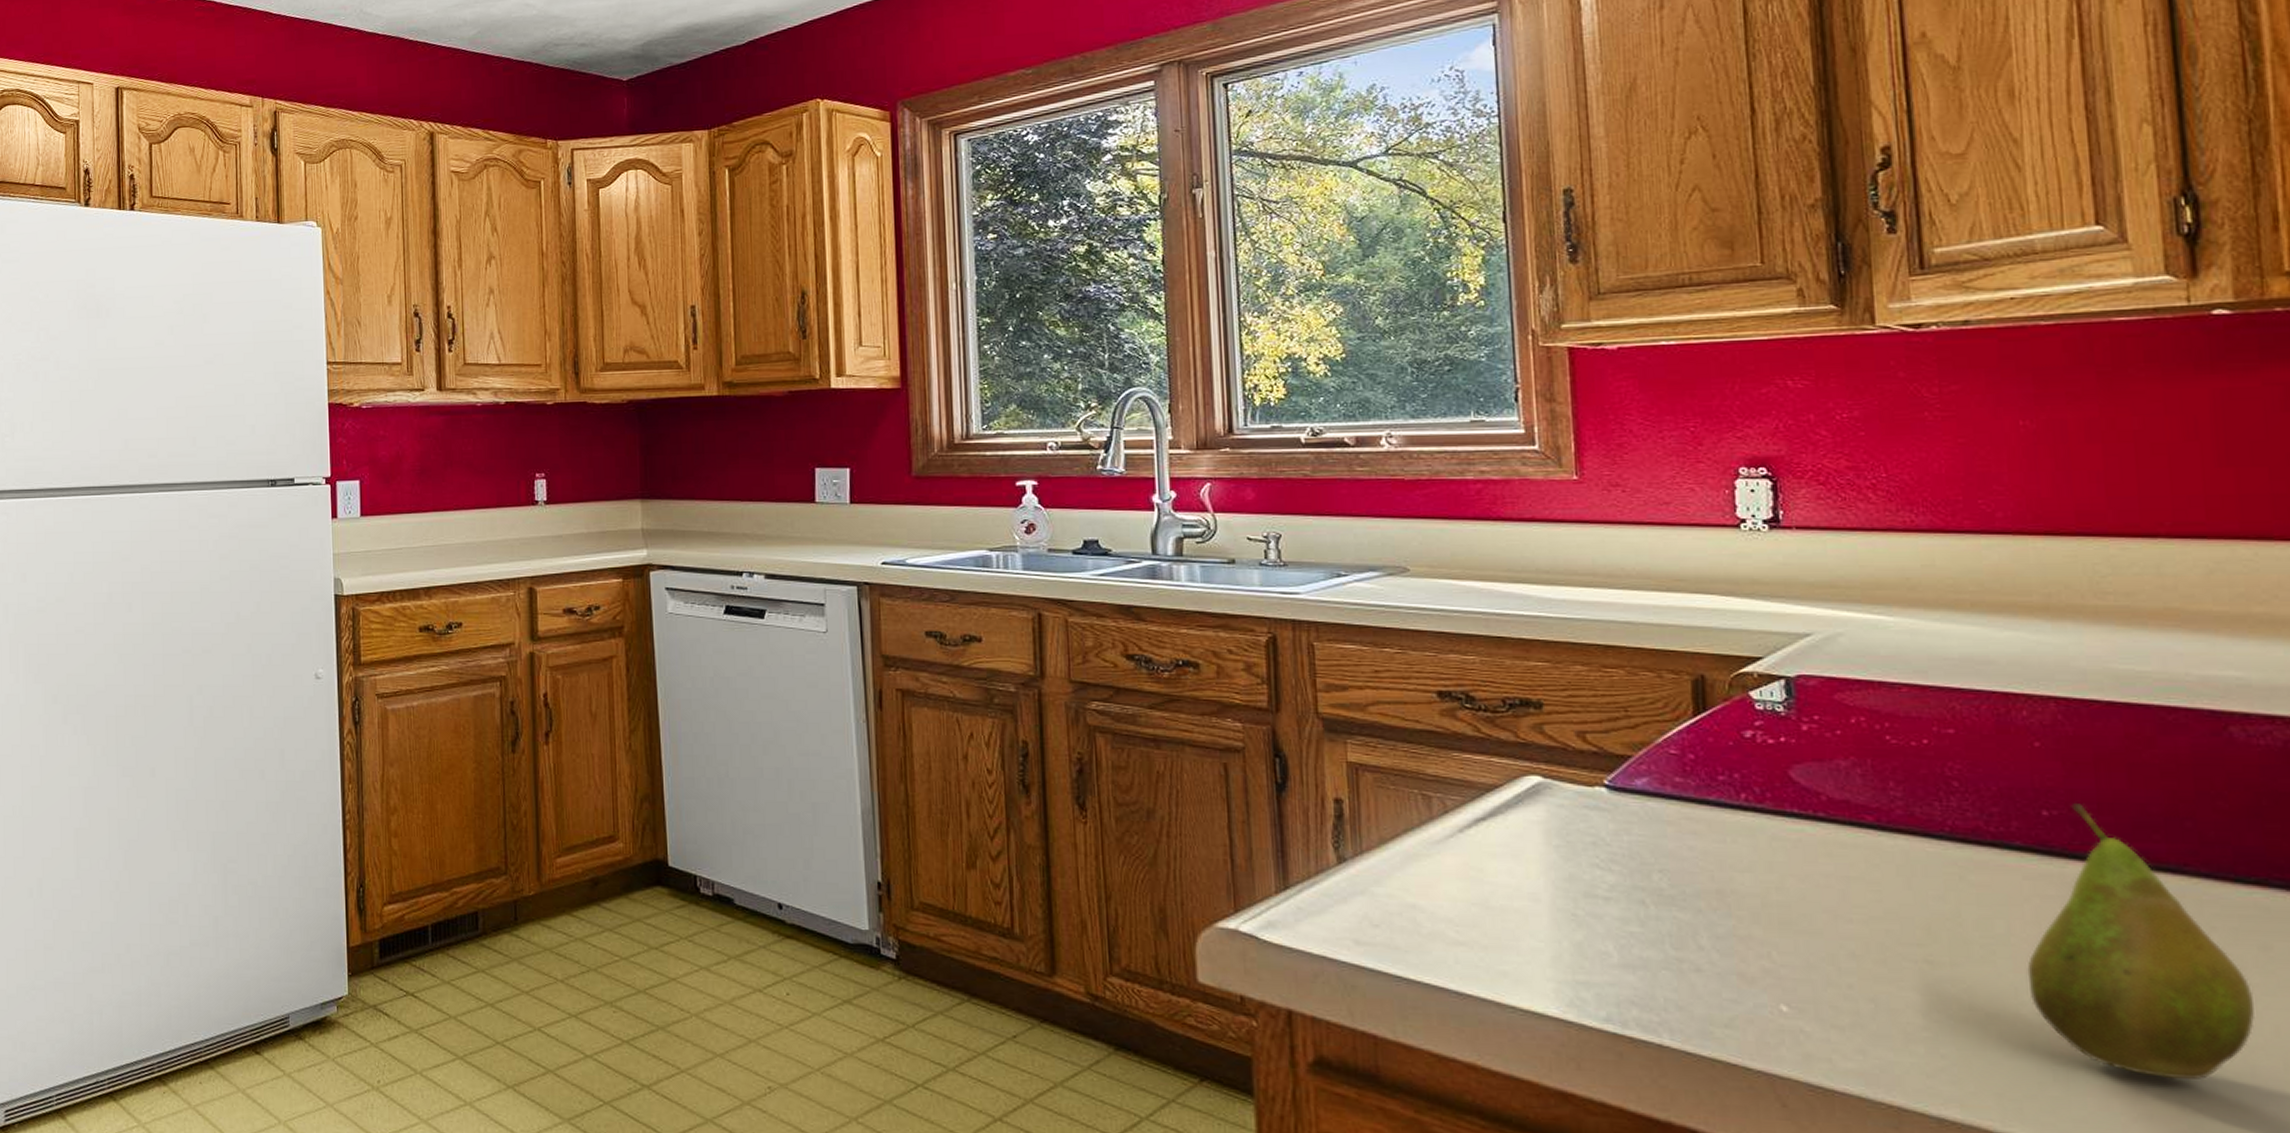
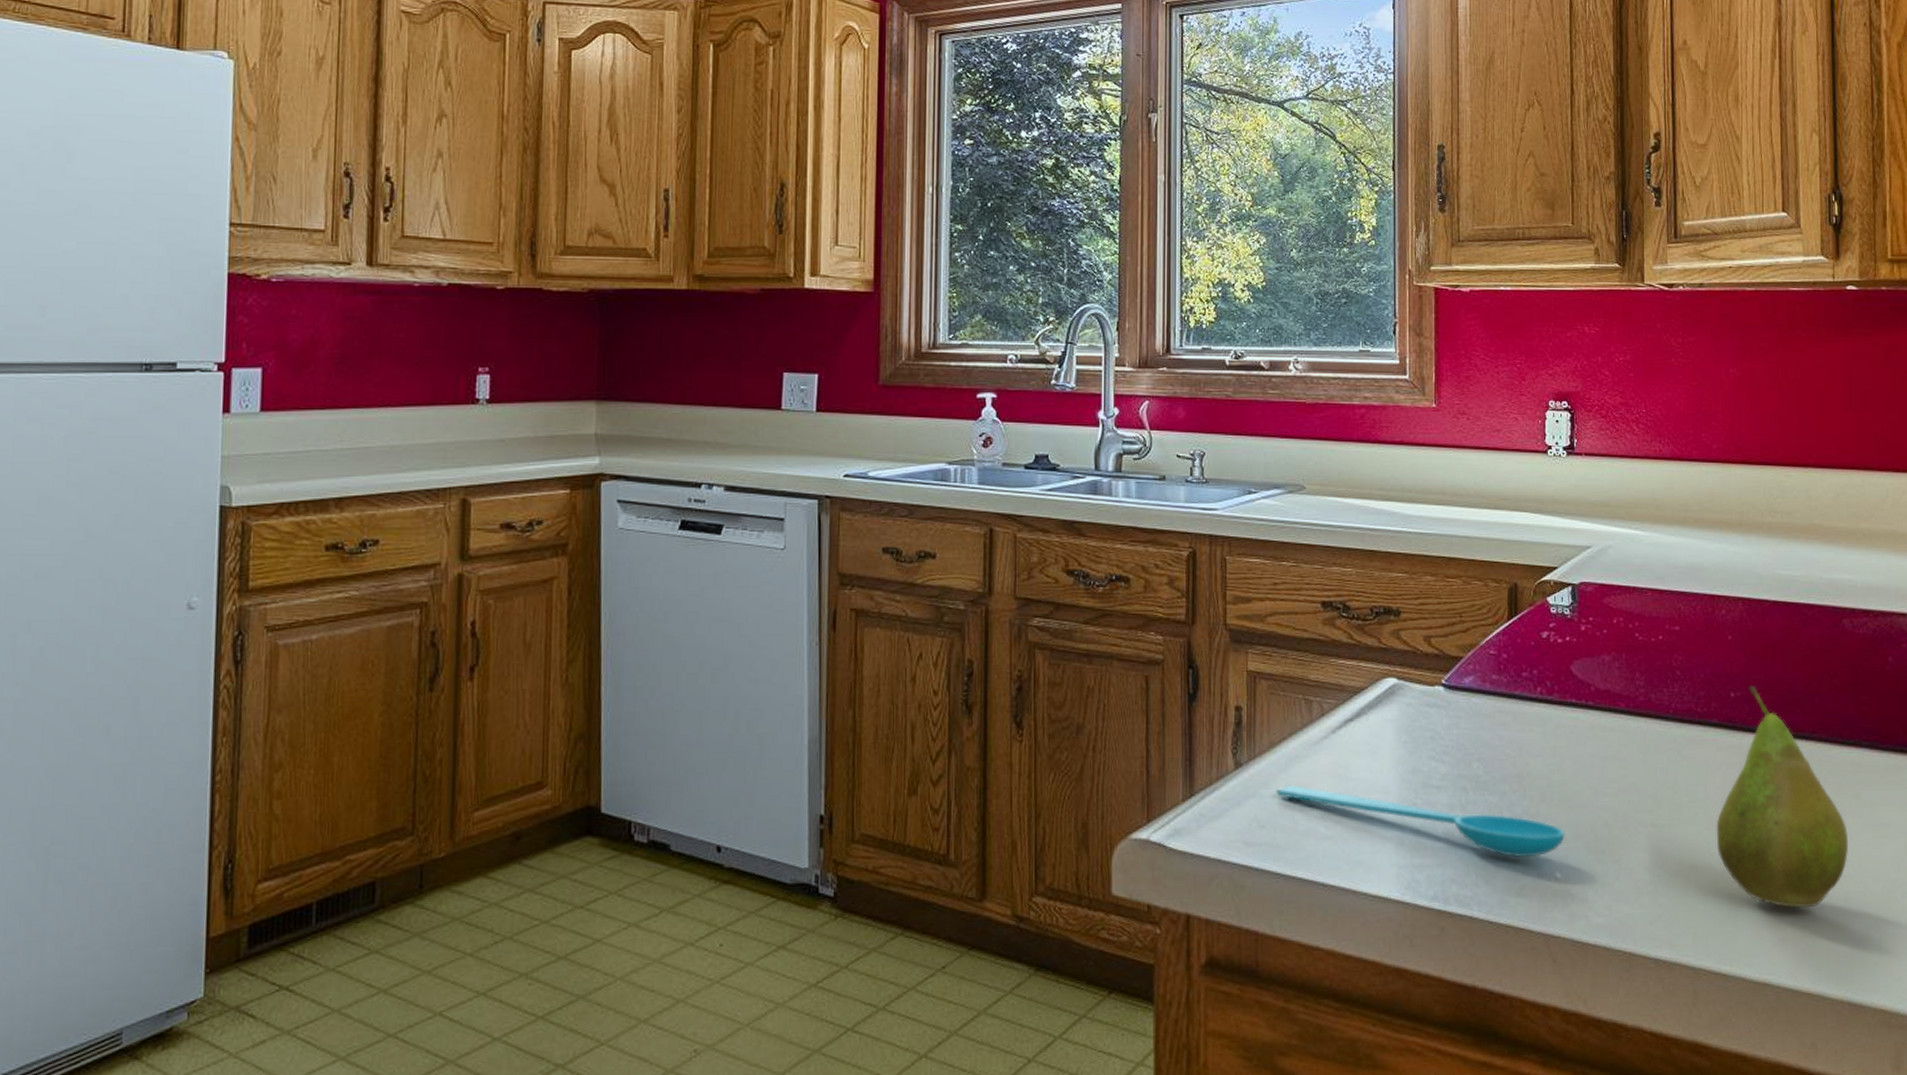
spoon: none [1391,884,1792,985] -> present [1276,784,1565,858]

